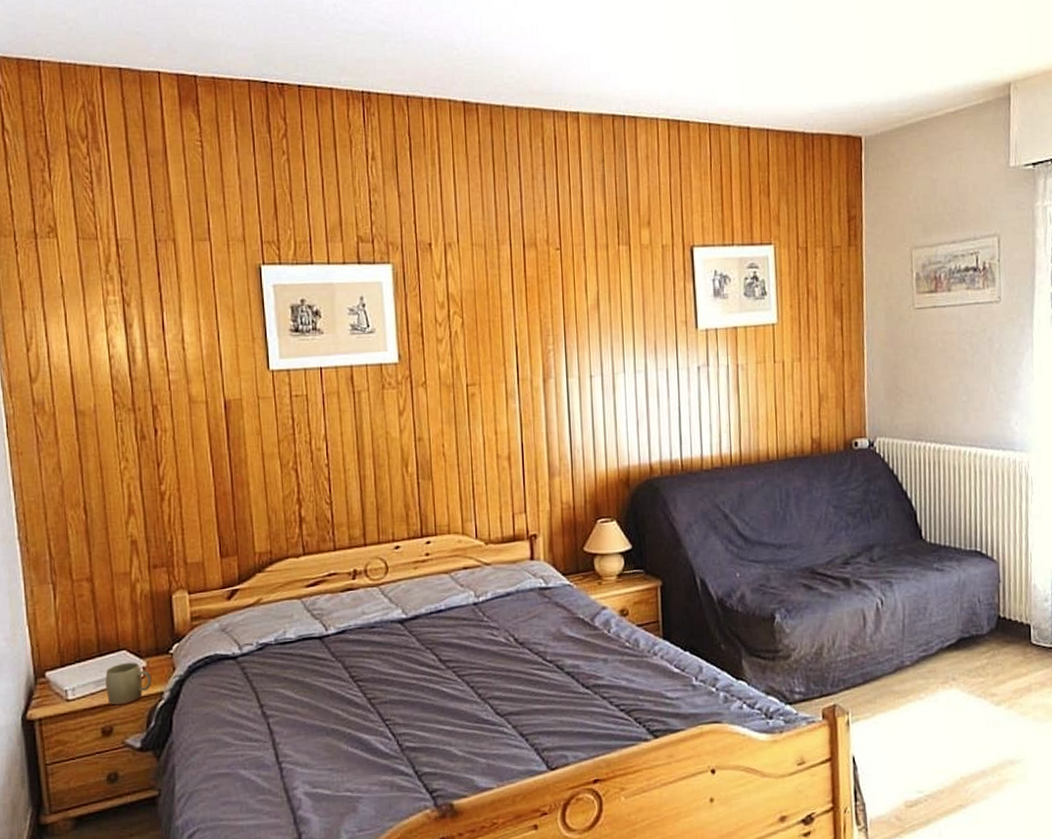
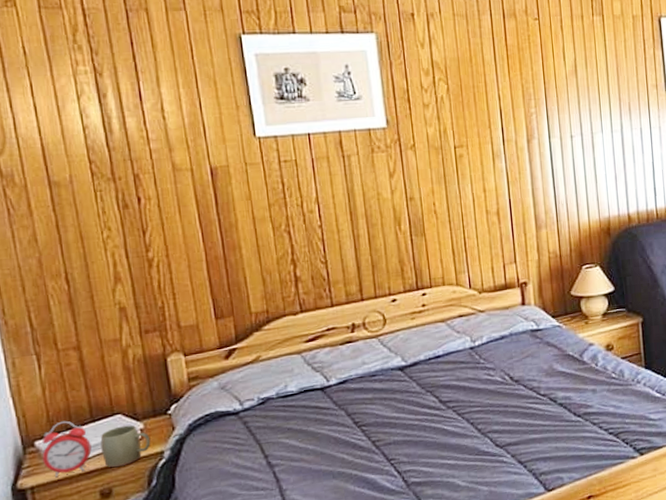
alarm clock: none [51,653,97,711] -> present [42,420,92,478]

